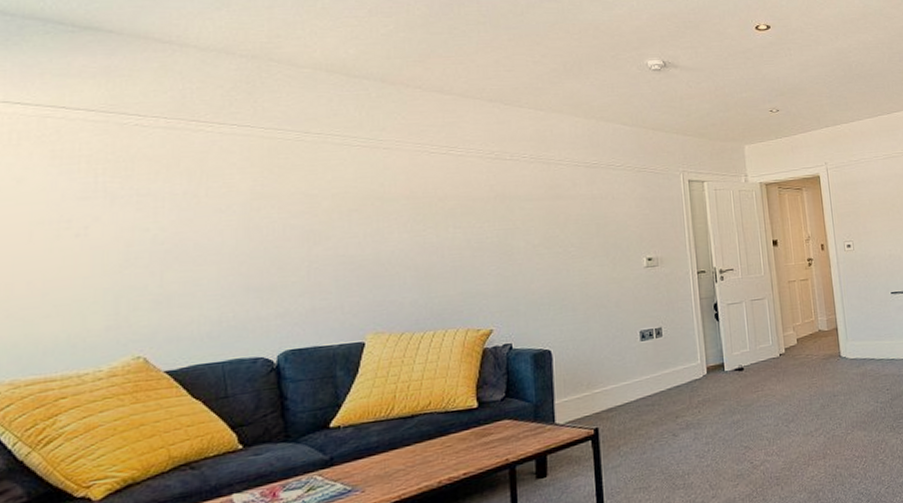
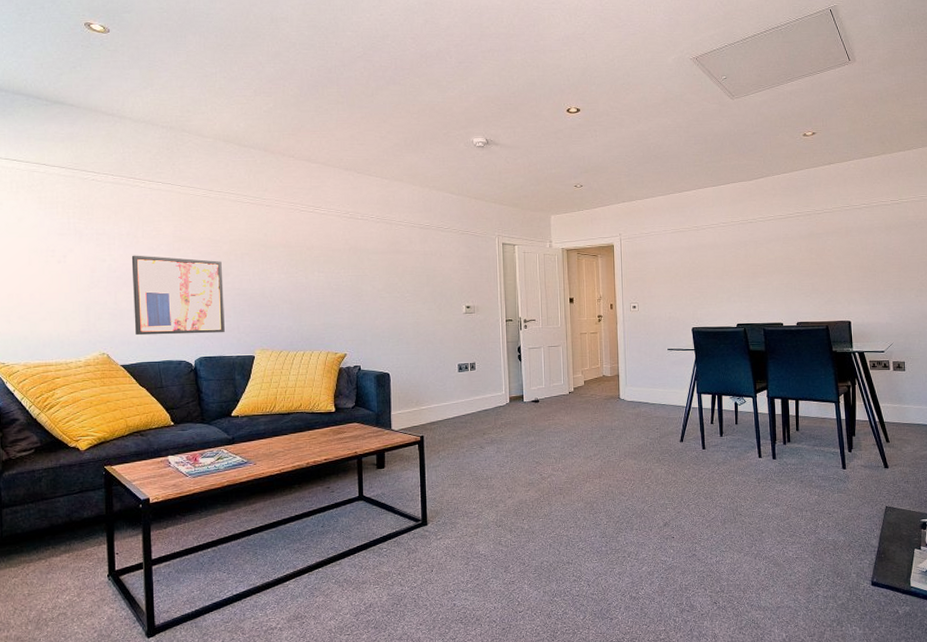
wall art: none [188,220,322,329] -> present [131,255,225,336]

